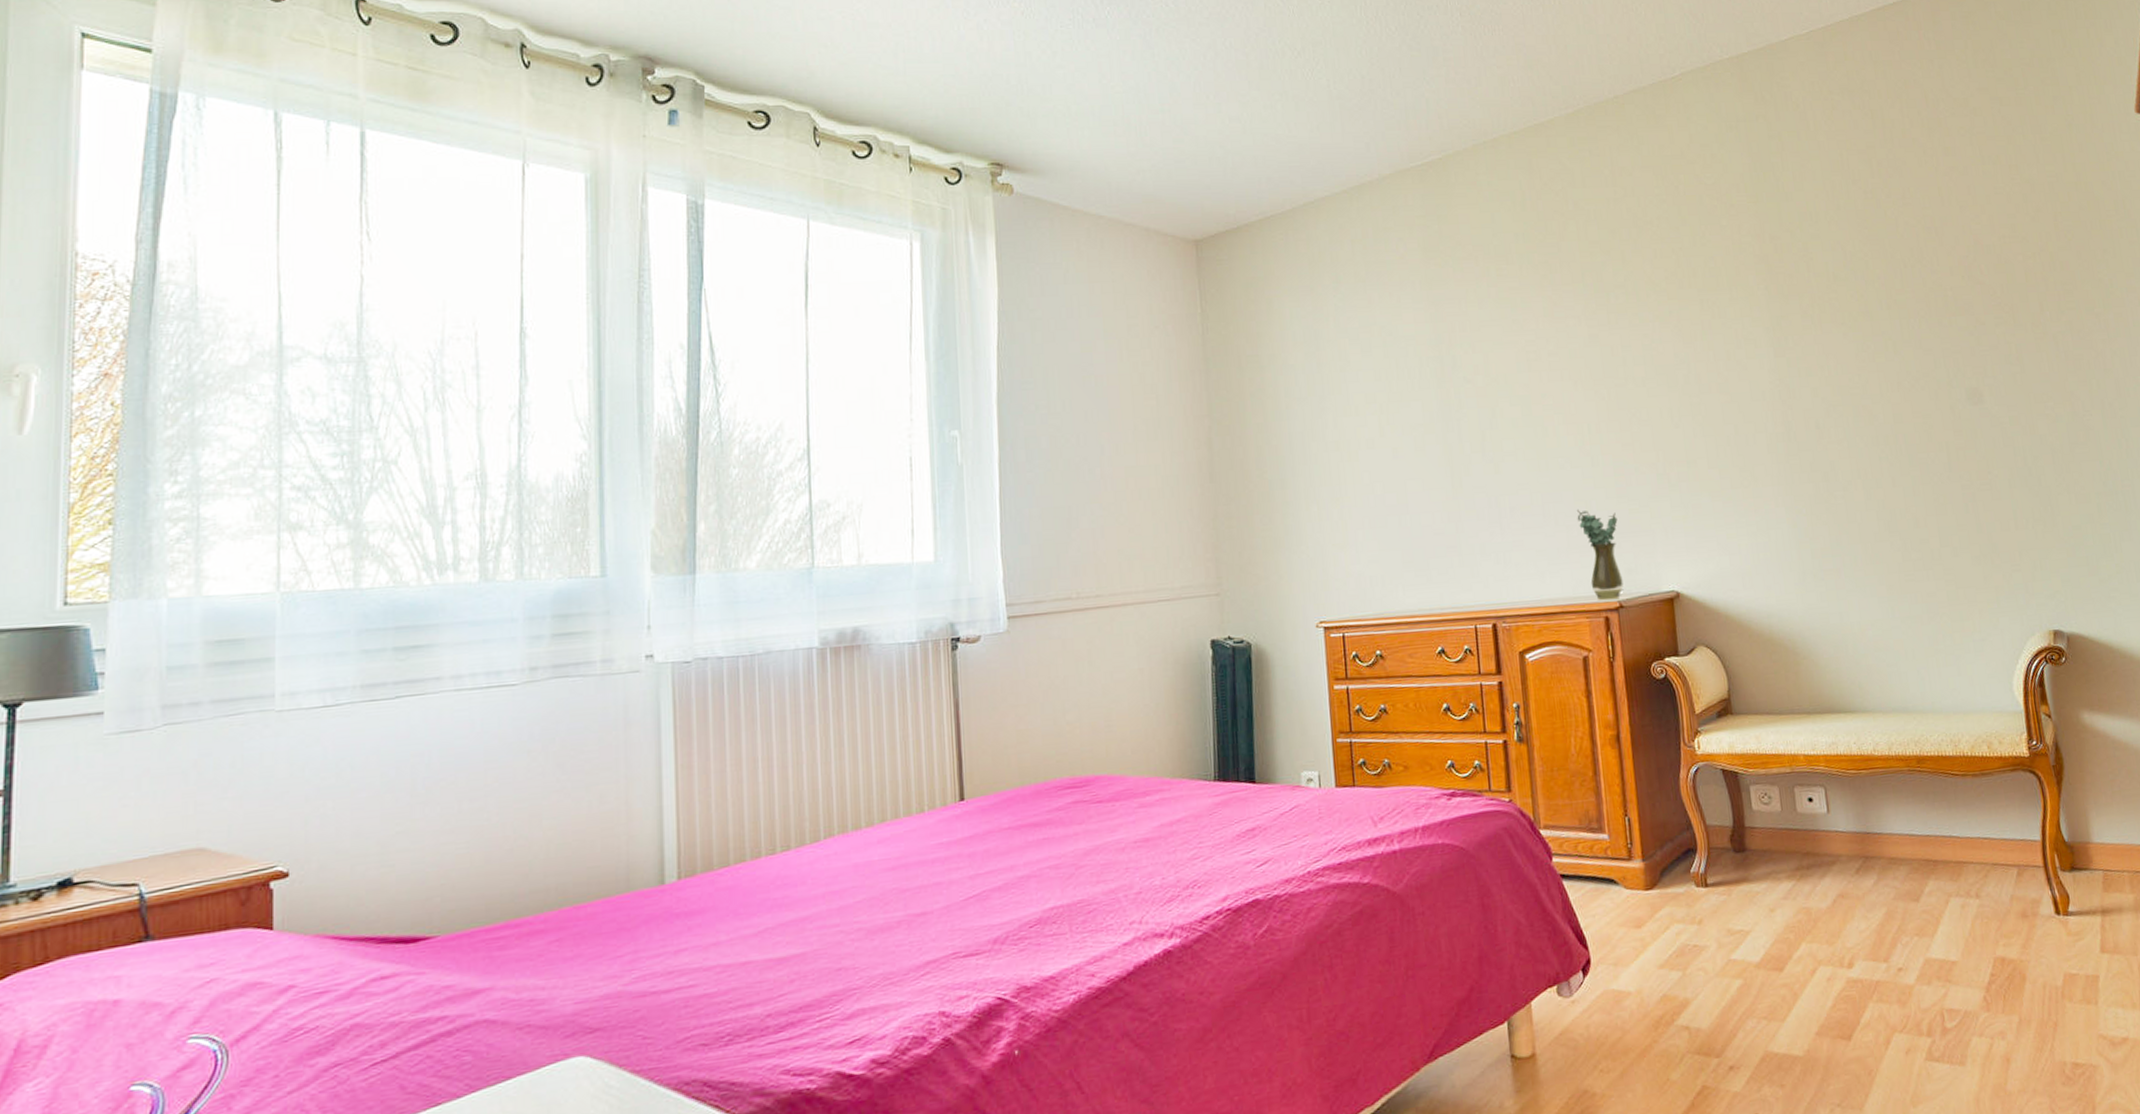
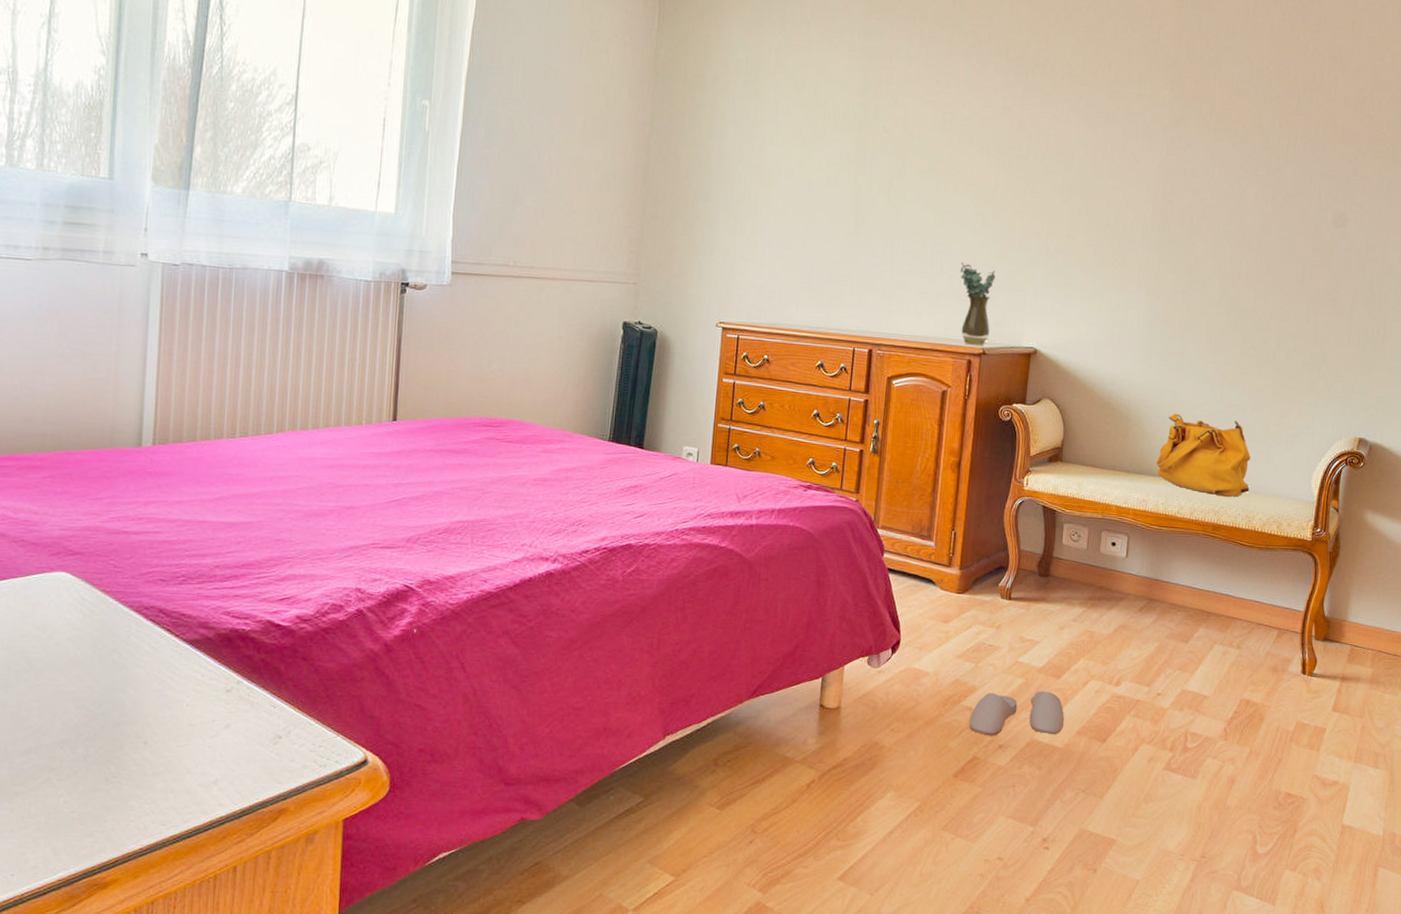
slippers: none [1688,989,1799,1058] -> present [969,691,1065,736]
handbag: none [1837,634,1948,724] -> present [1155,413,1251,497]

